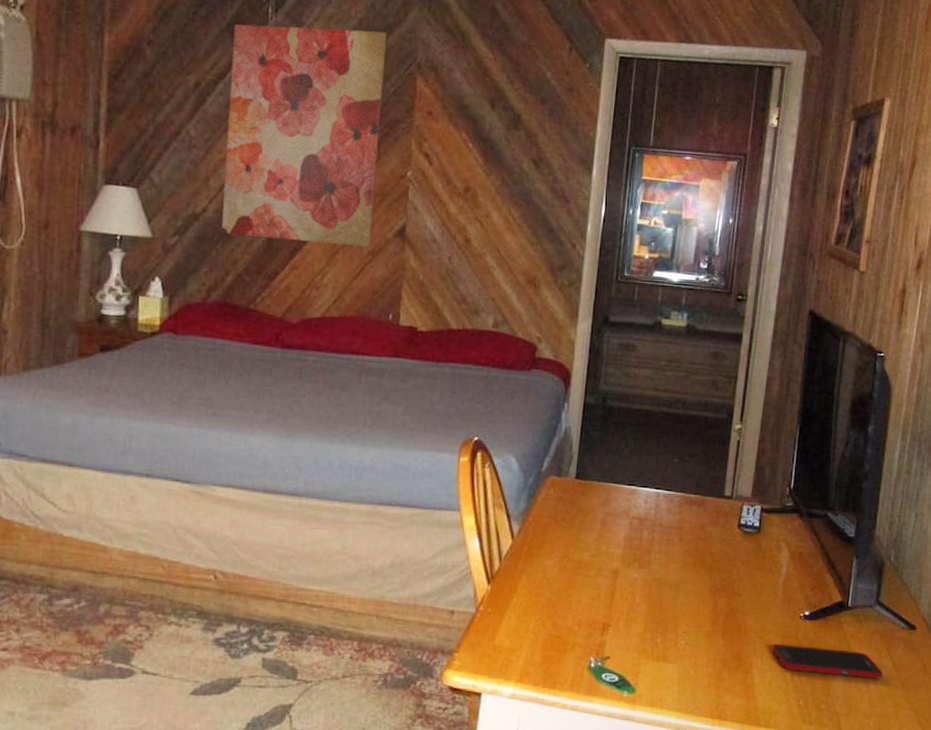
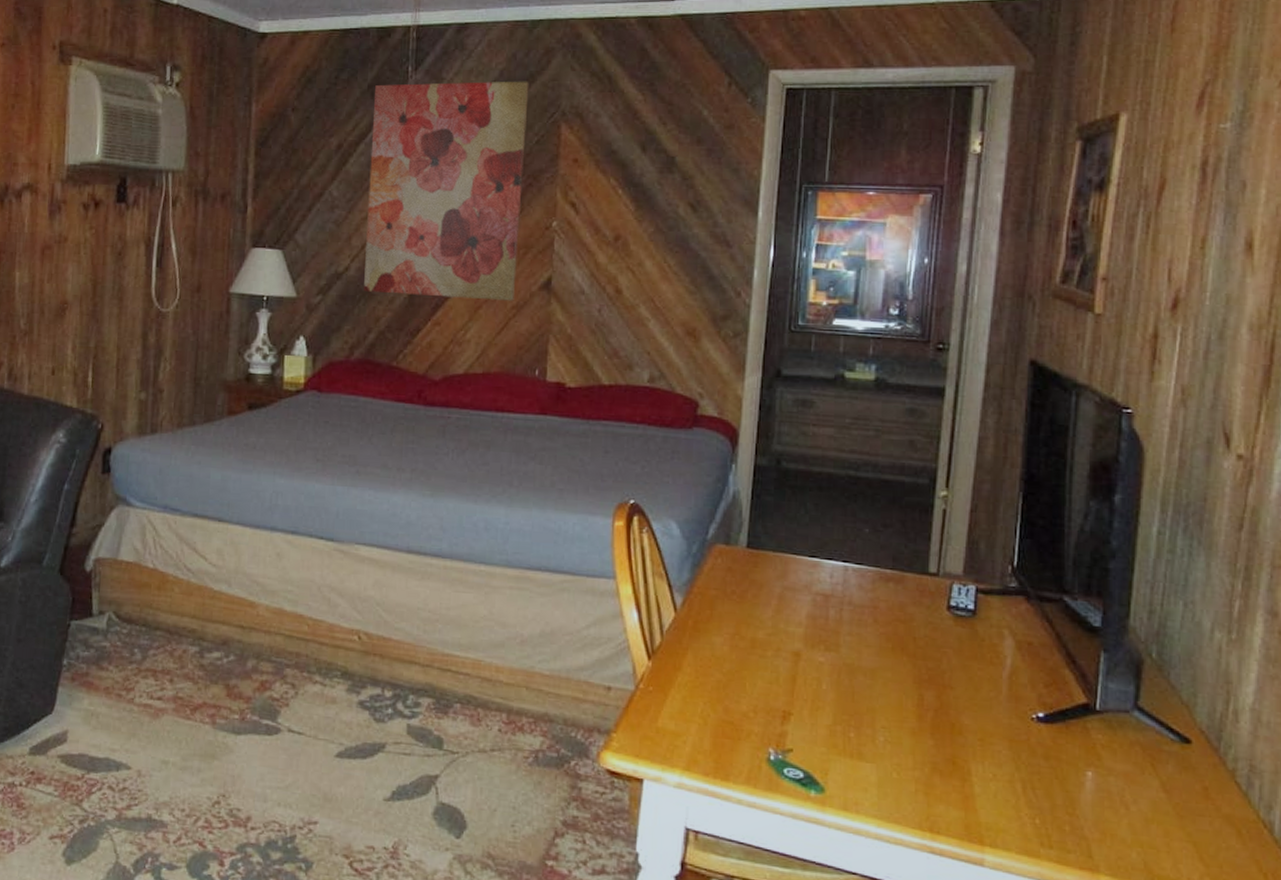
cell phone: present [772,644,882,679] -> none [996,749,1146,801]

